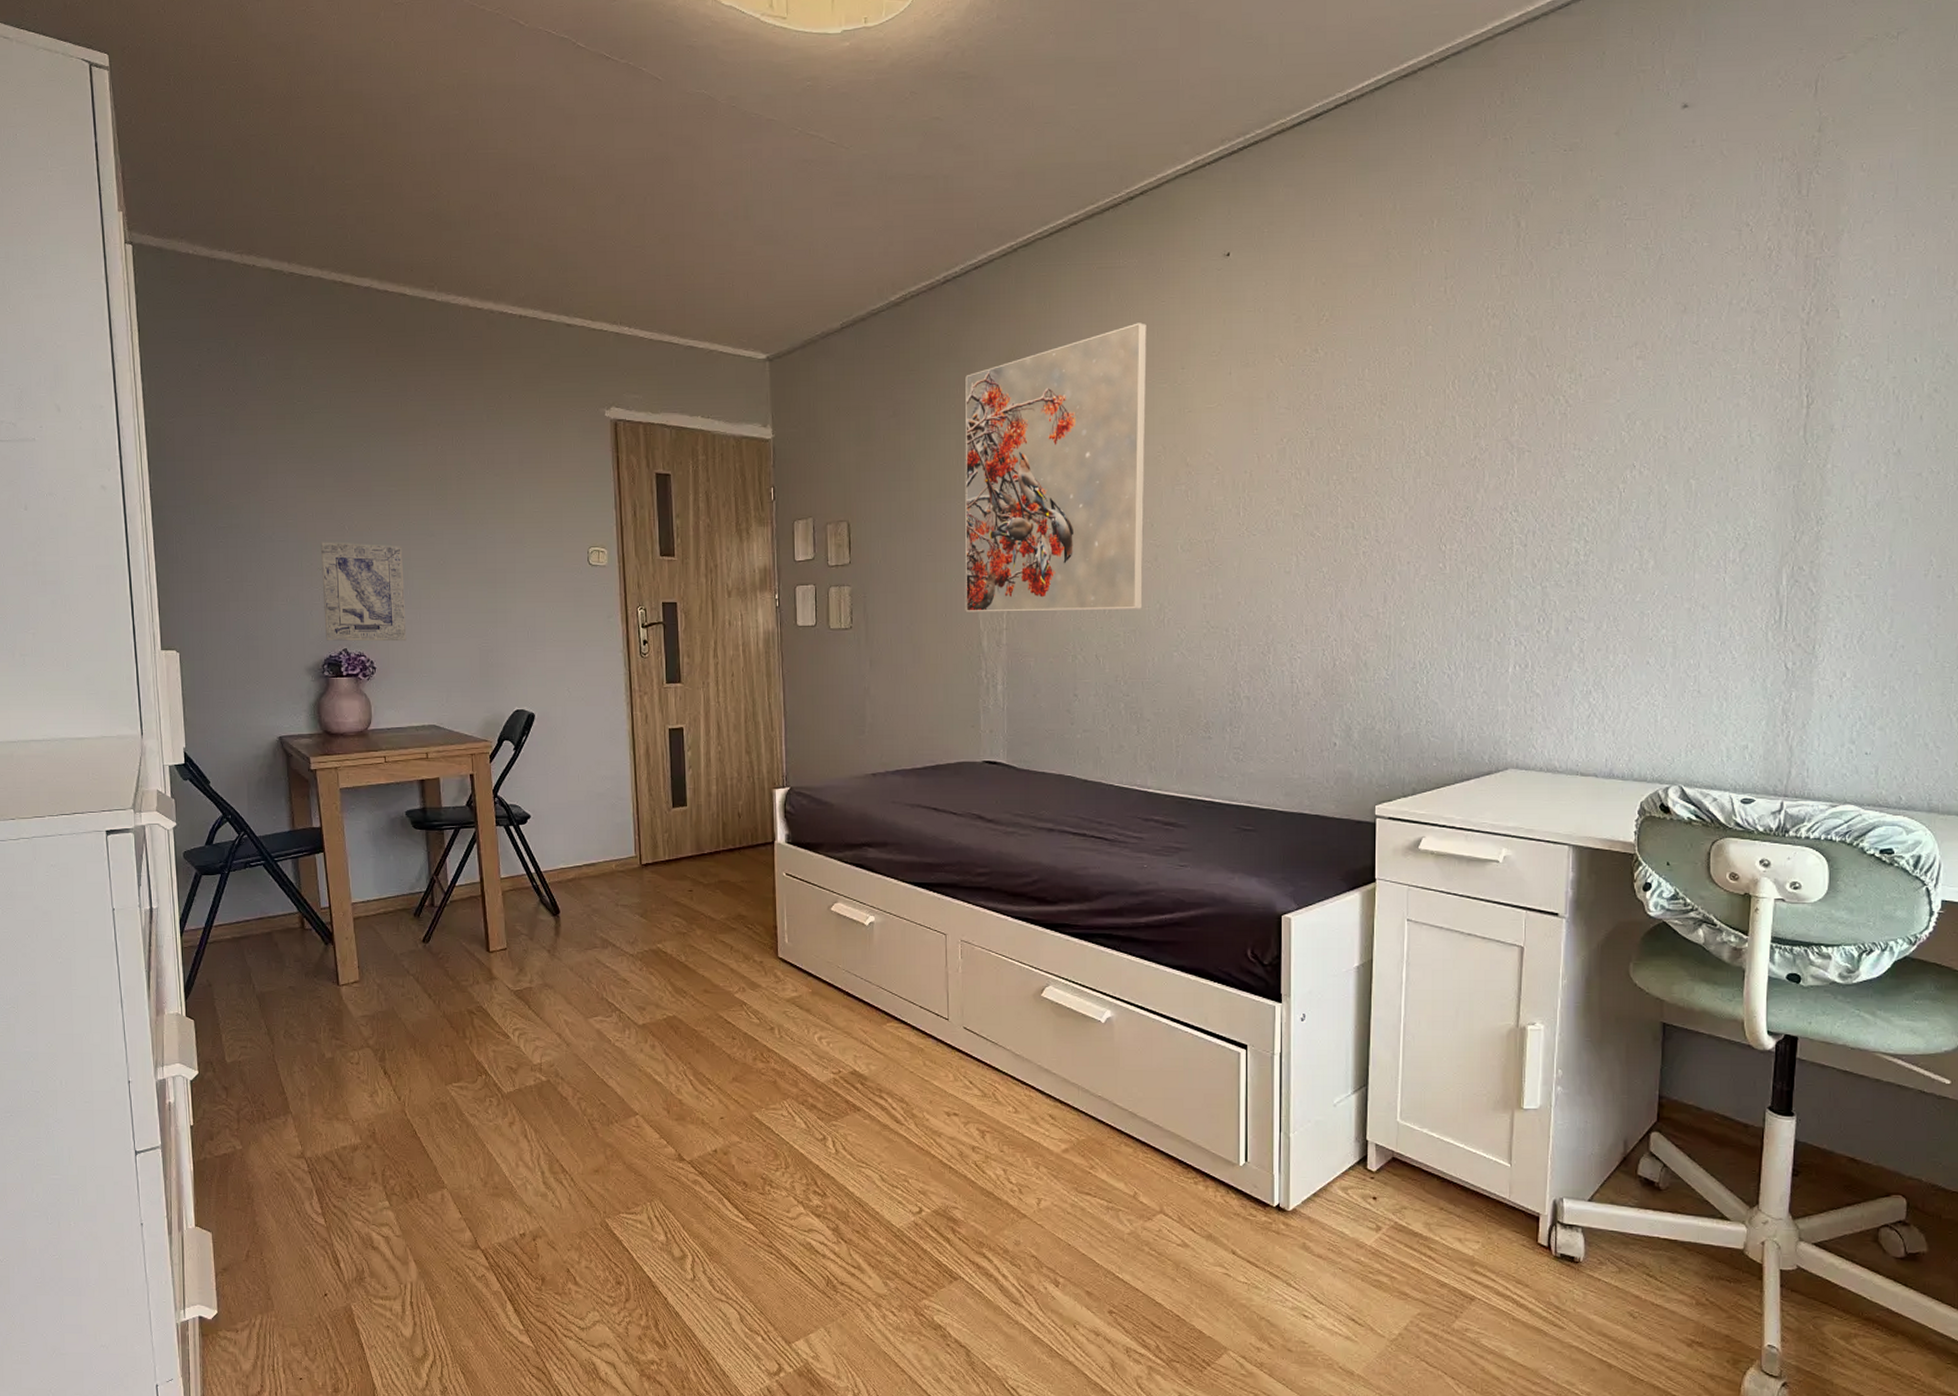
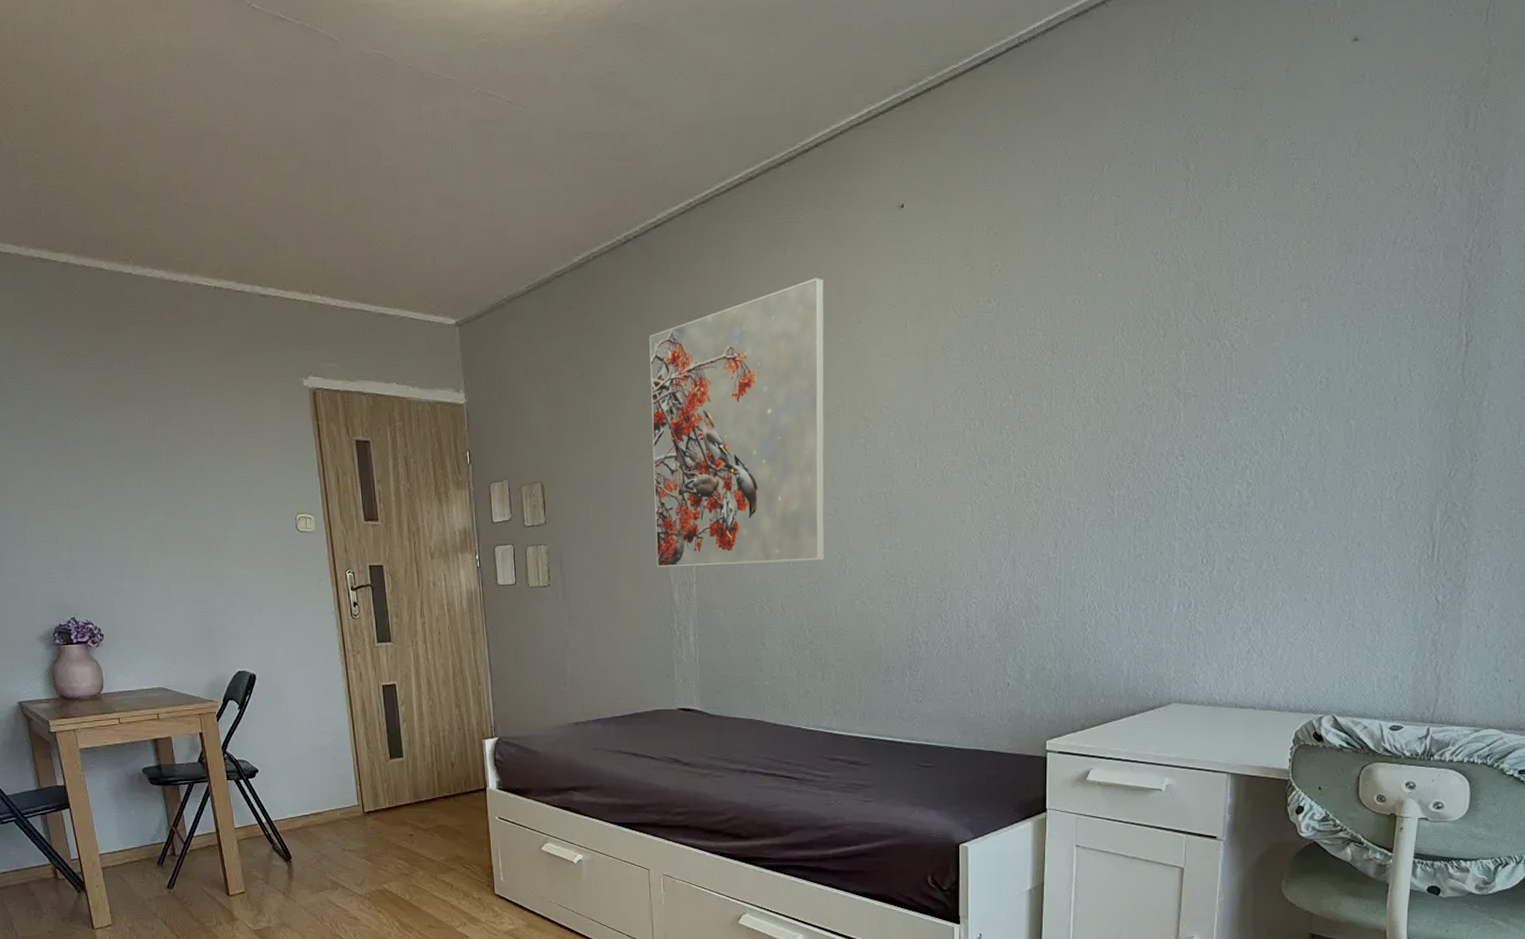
wall art: present [320,542,407,642] -> none [41,515,130,611]

